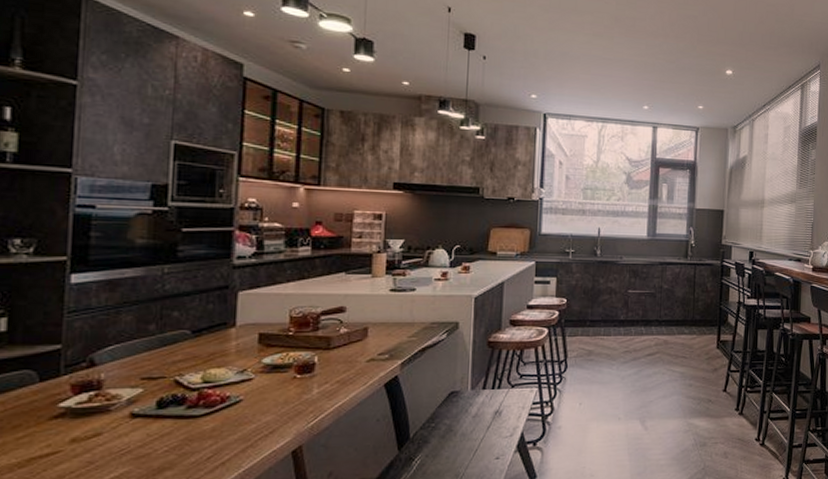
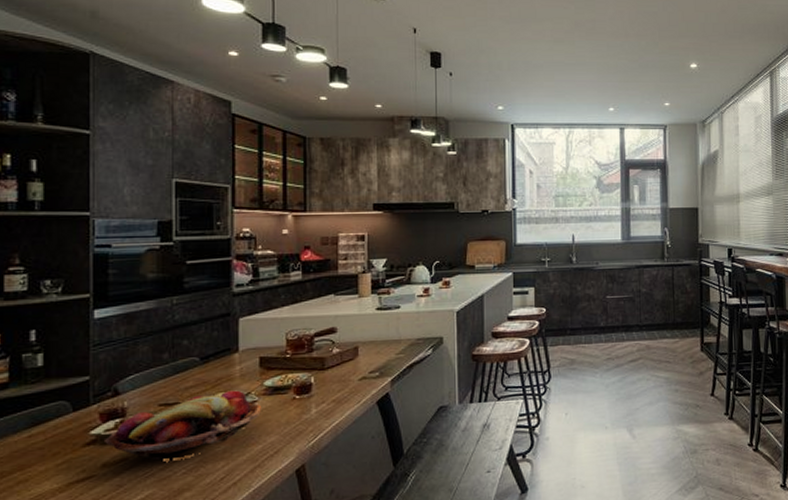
fruit basket: none [73,366,259,437] -> present [103,390,262,460]

